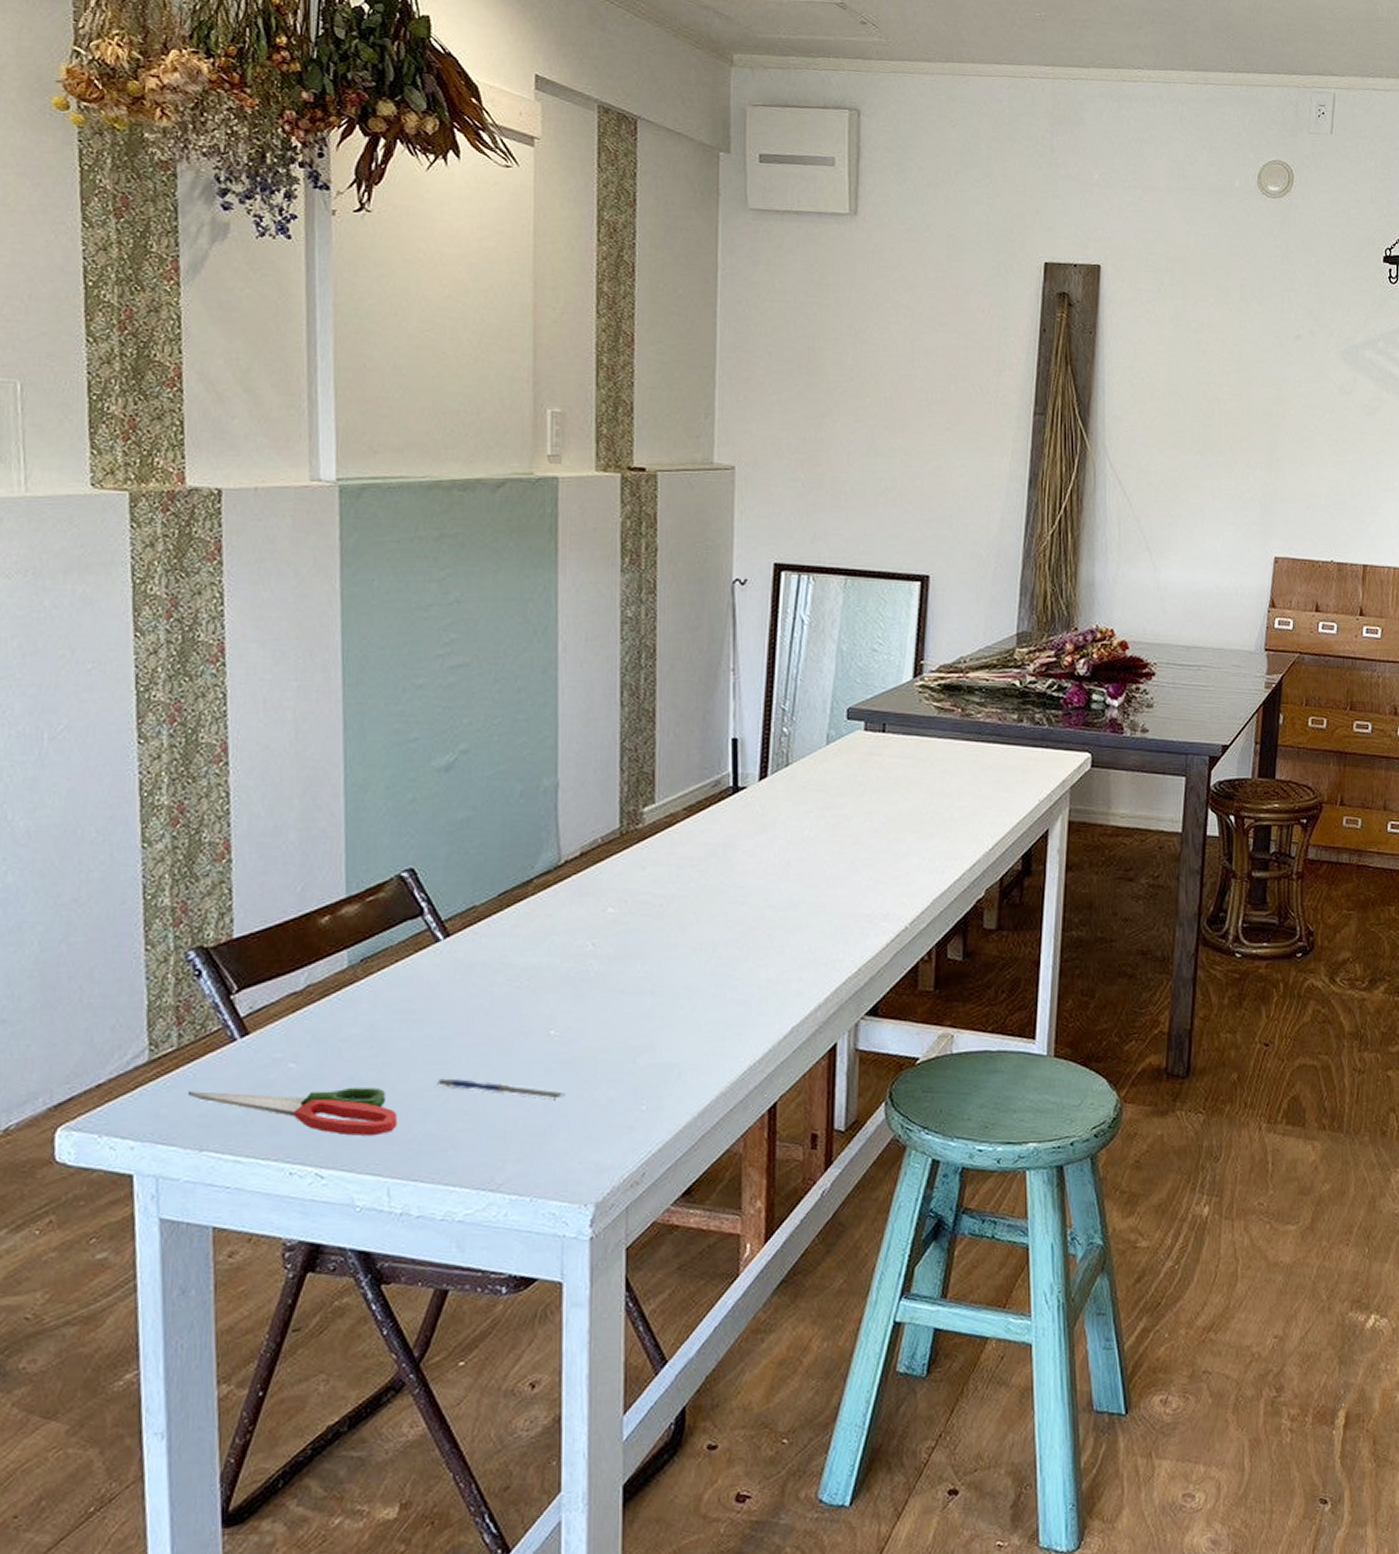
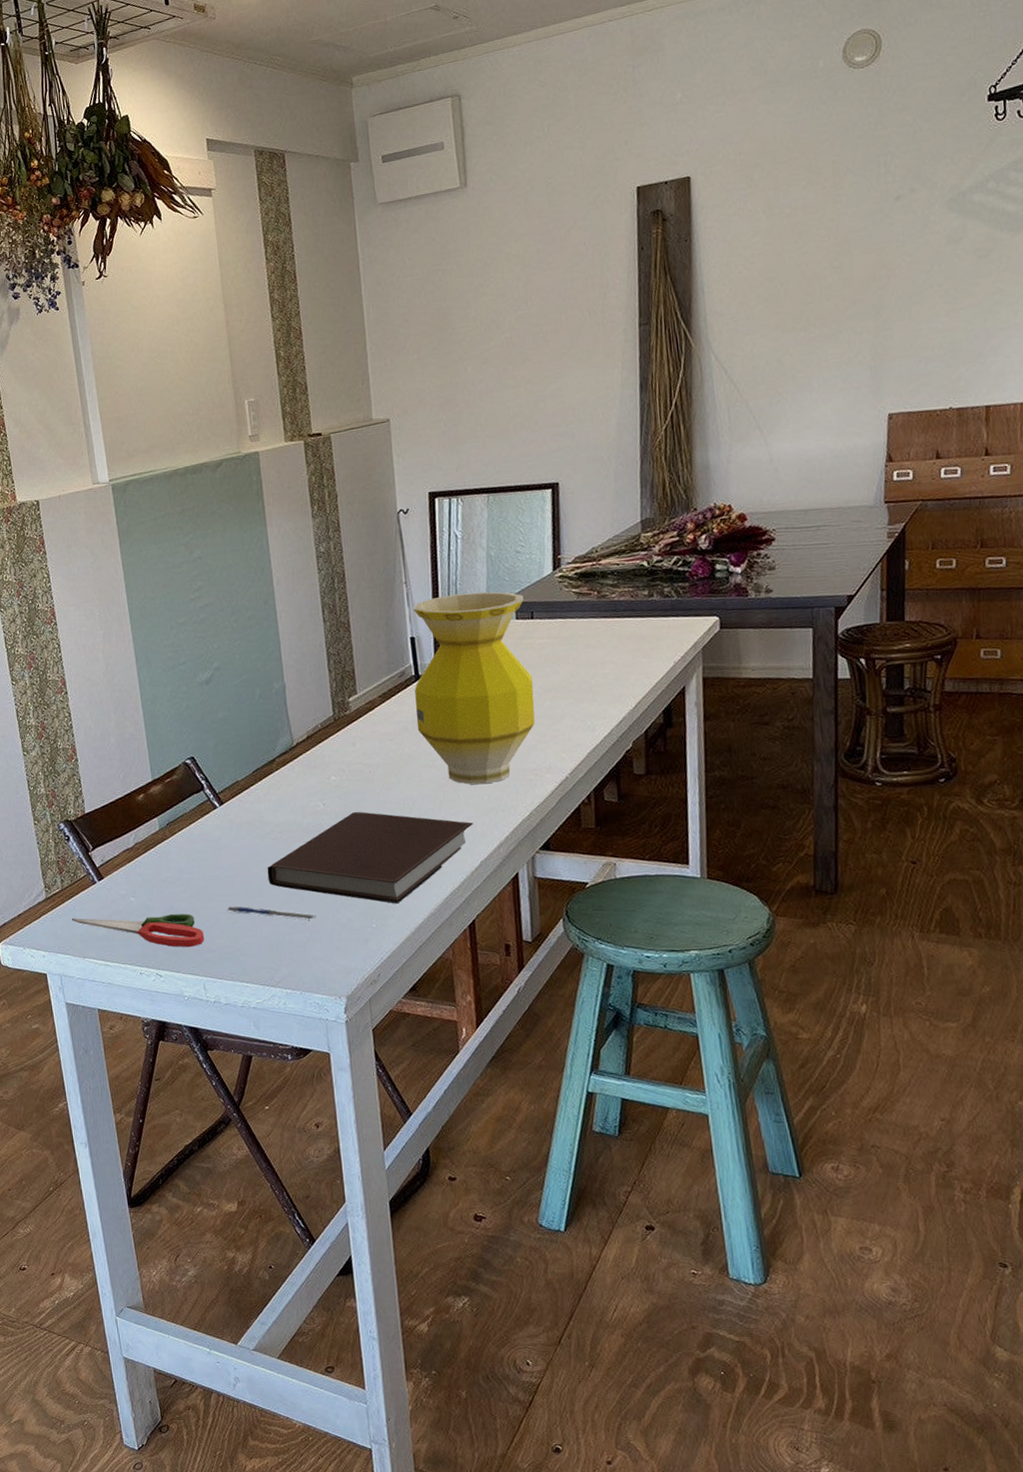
notebook: none [502,957,787,1080] -> present [267,812,474,904]
vase: none [729,692,877,930] -> present [413,592,535,785]

